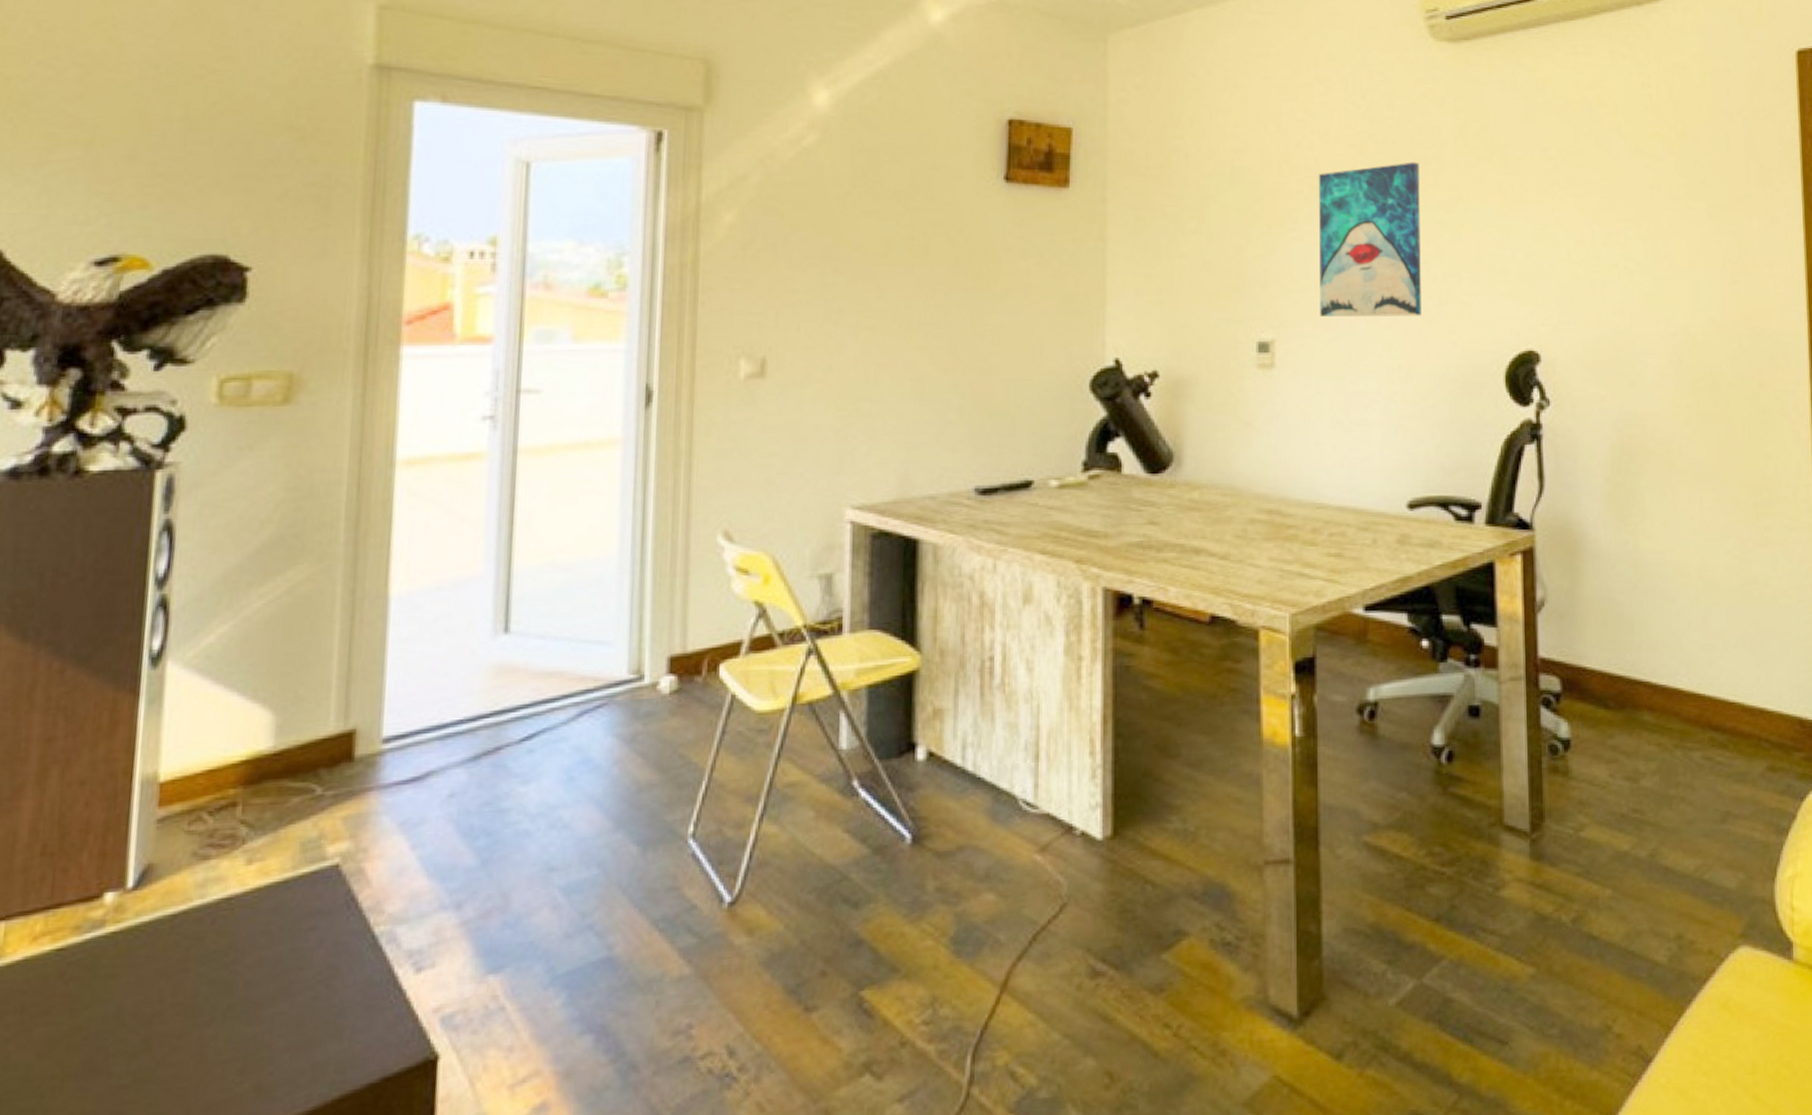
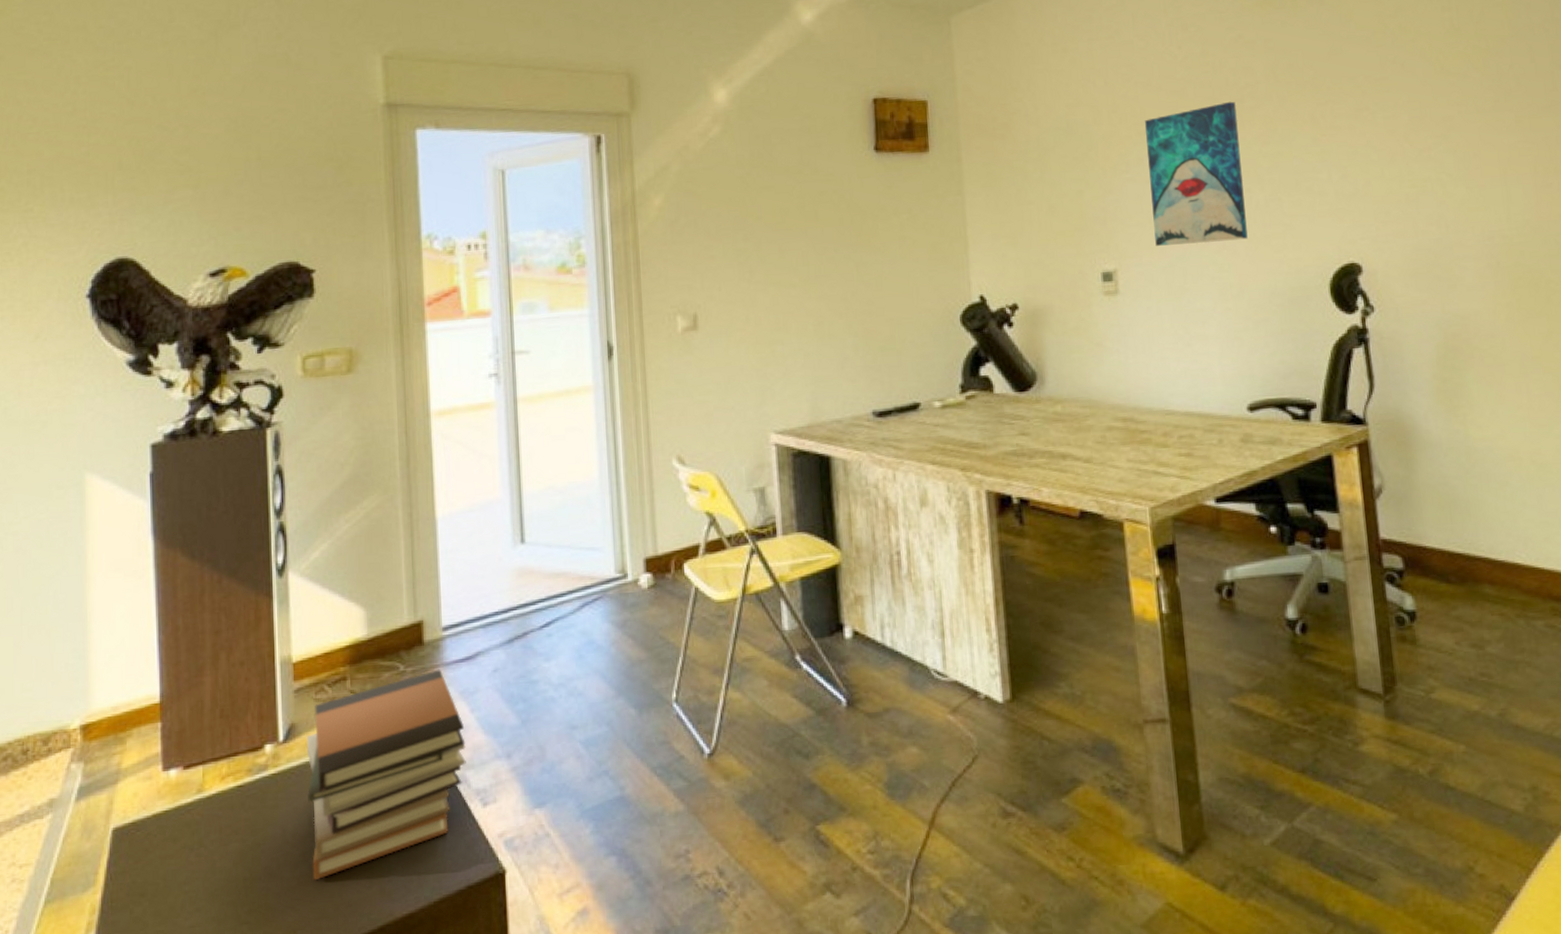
book stack: none [156,793,401,1077] -> present [306,669,466,881]

